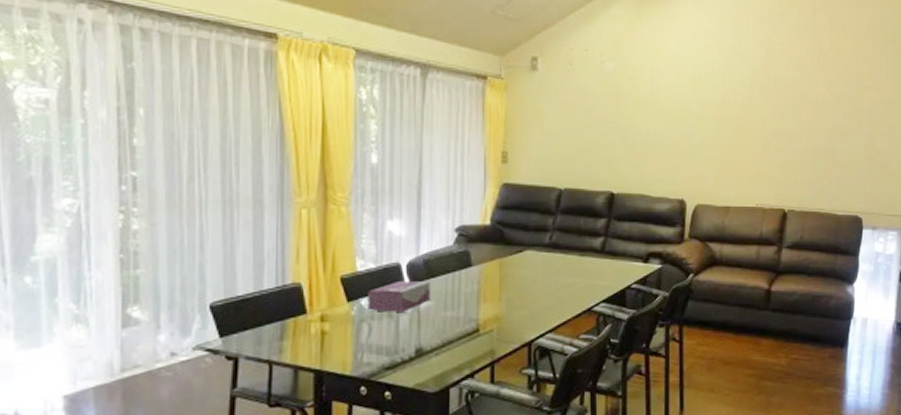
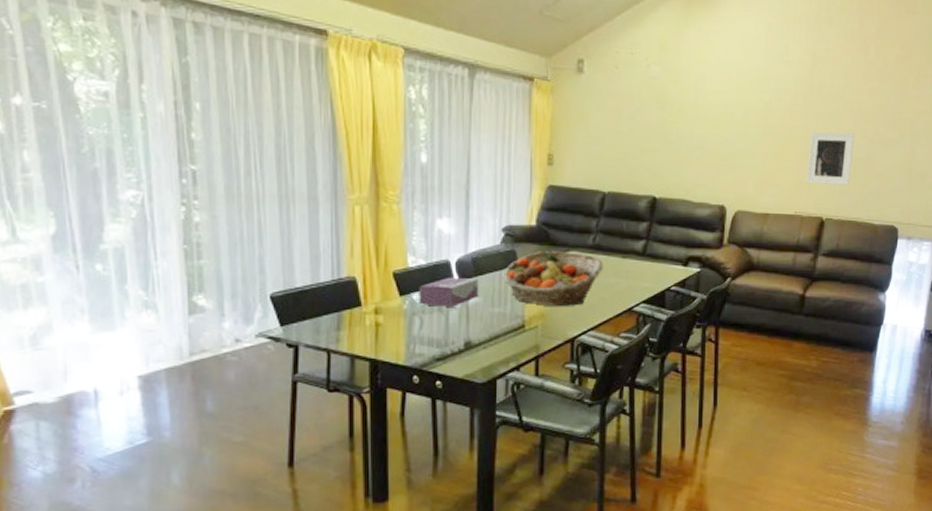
fruit basket: none [455,250,560,309] -> present [502,250,603,307]
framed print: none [766,123,813,176] -> present [806,132,854,185]

